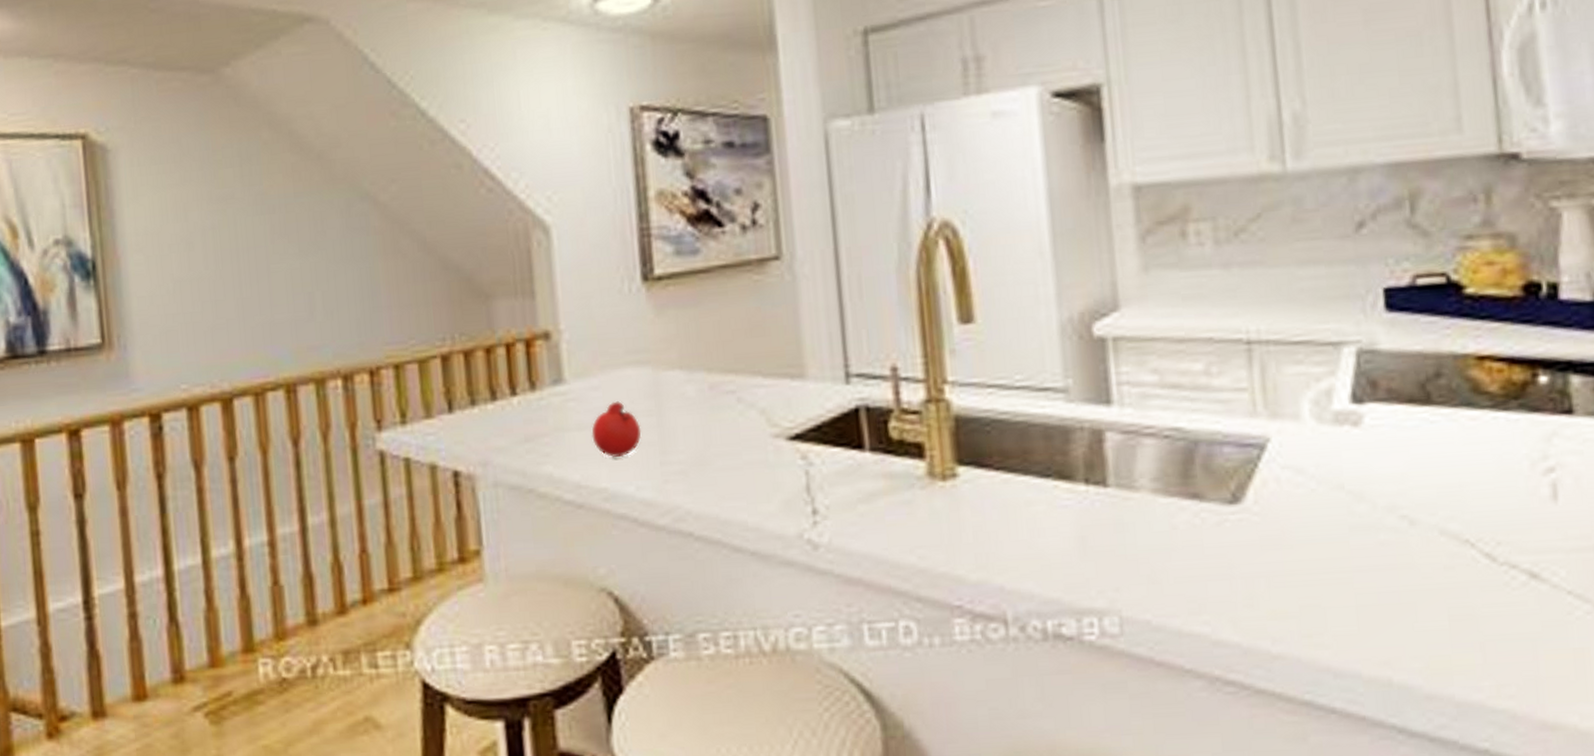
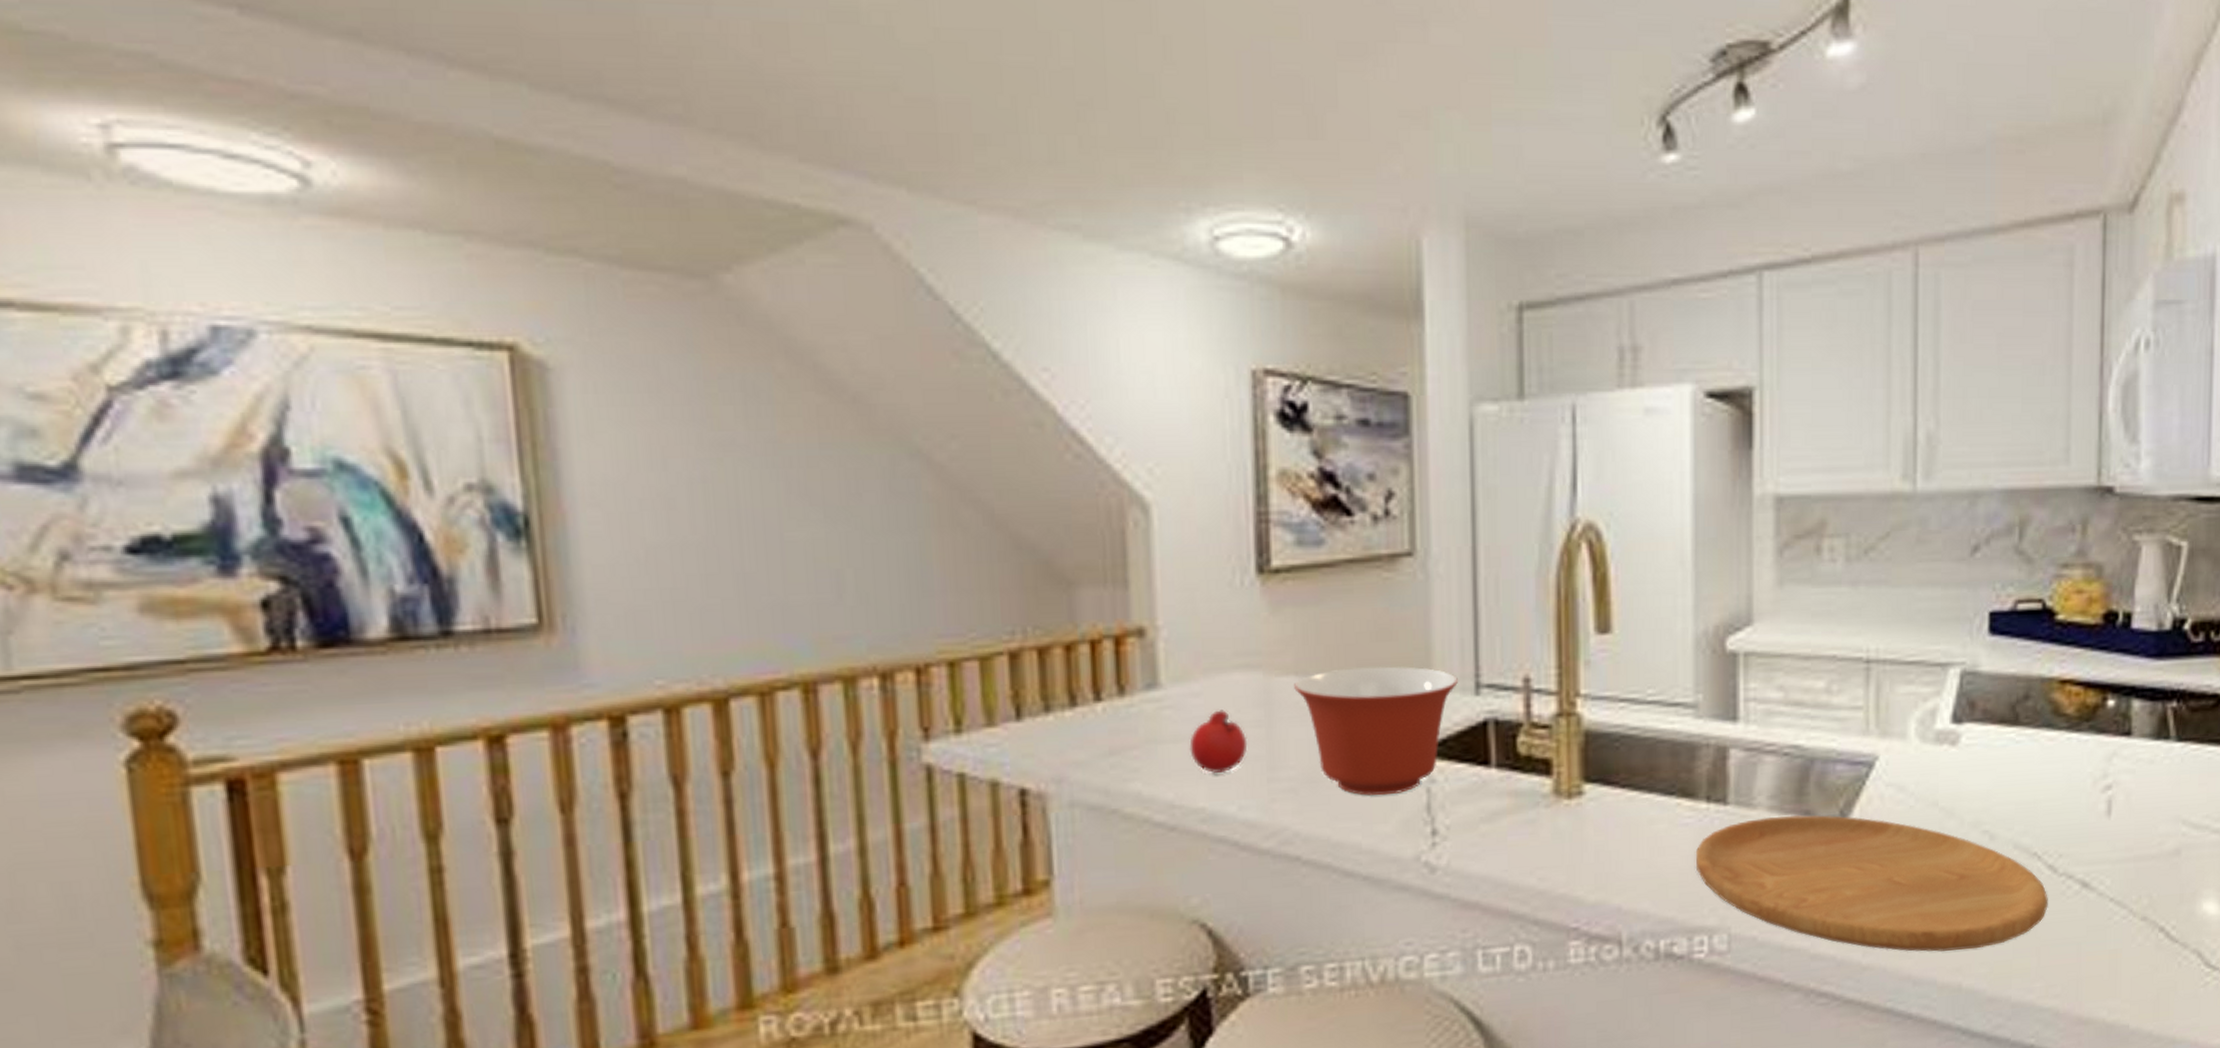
mixing bowl: none [679,359,829,478] -> present [1294,666,1458,796]
cutting board: none [1077,497,1489,643] -> present [1695,814,2048,952]

